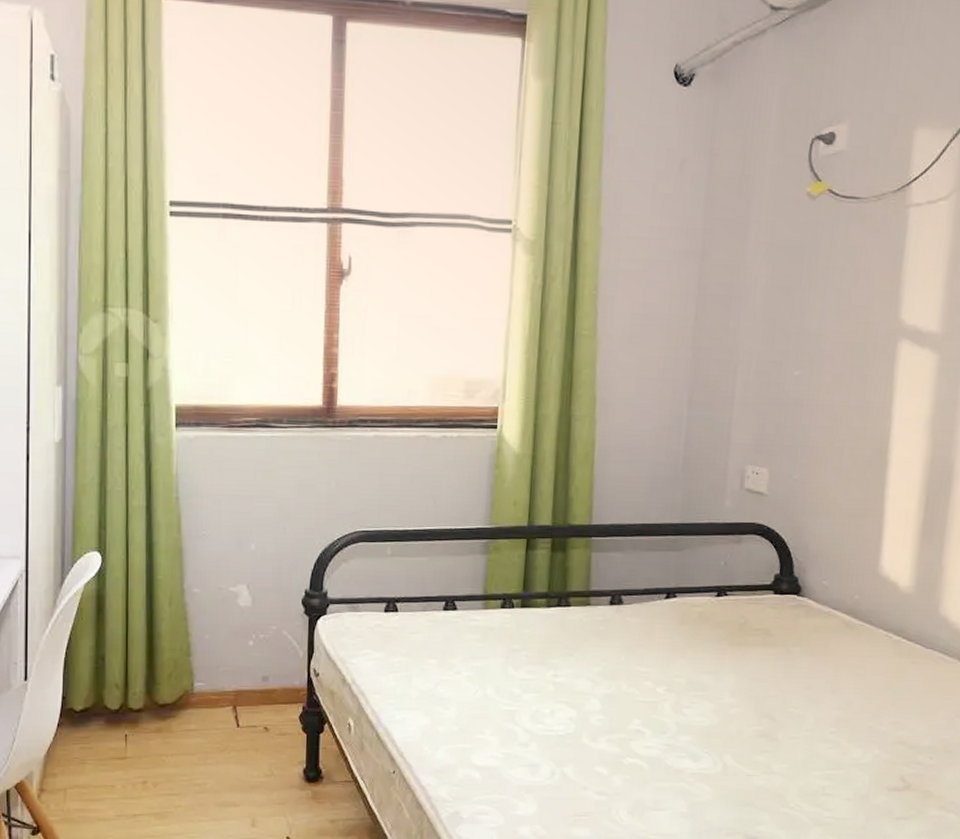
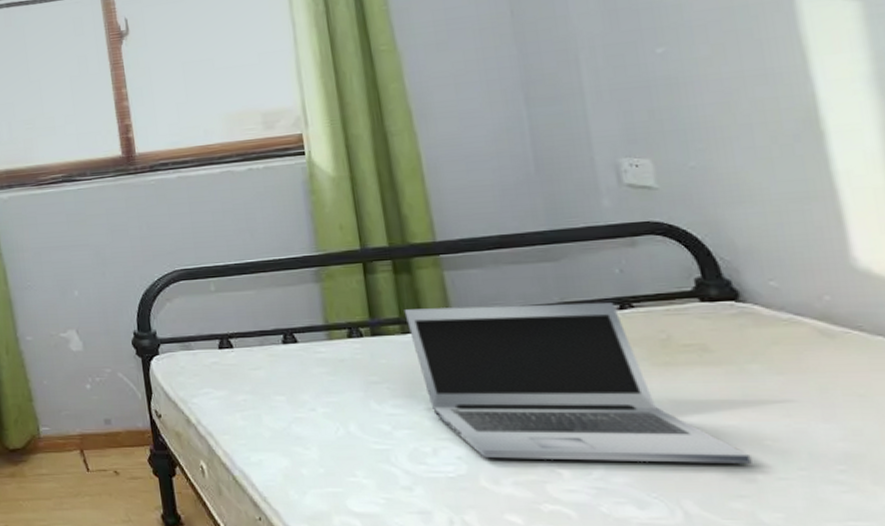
laptop: none [552,585,778,726] -> present [404,302,752,464]

